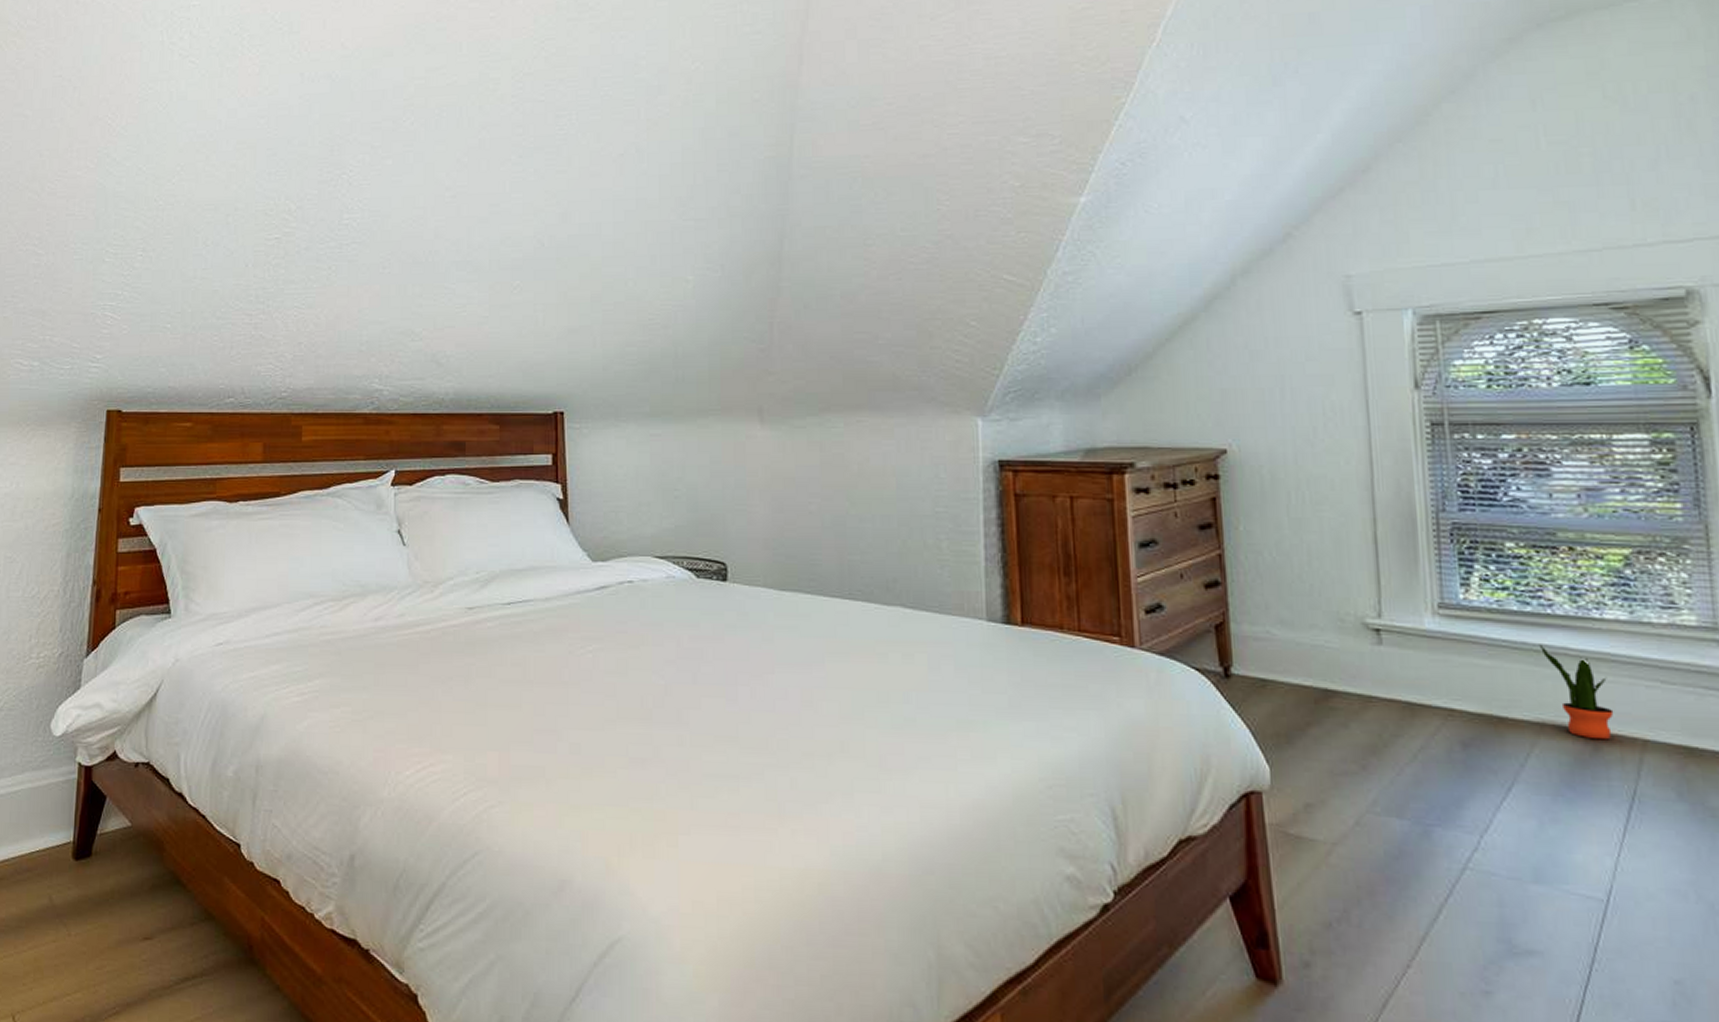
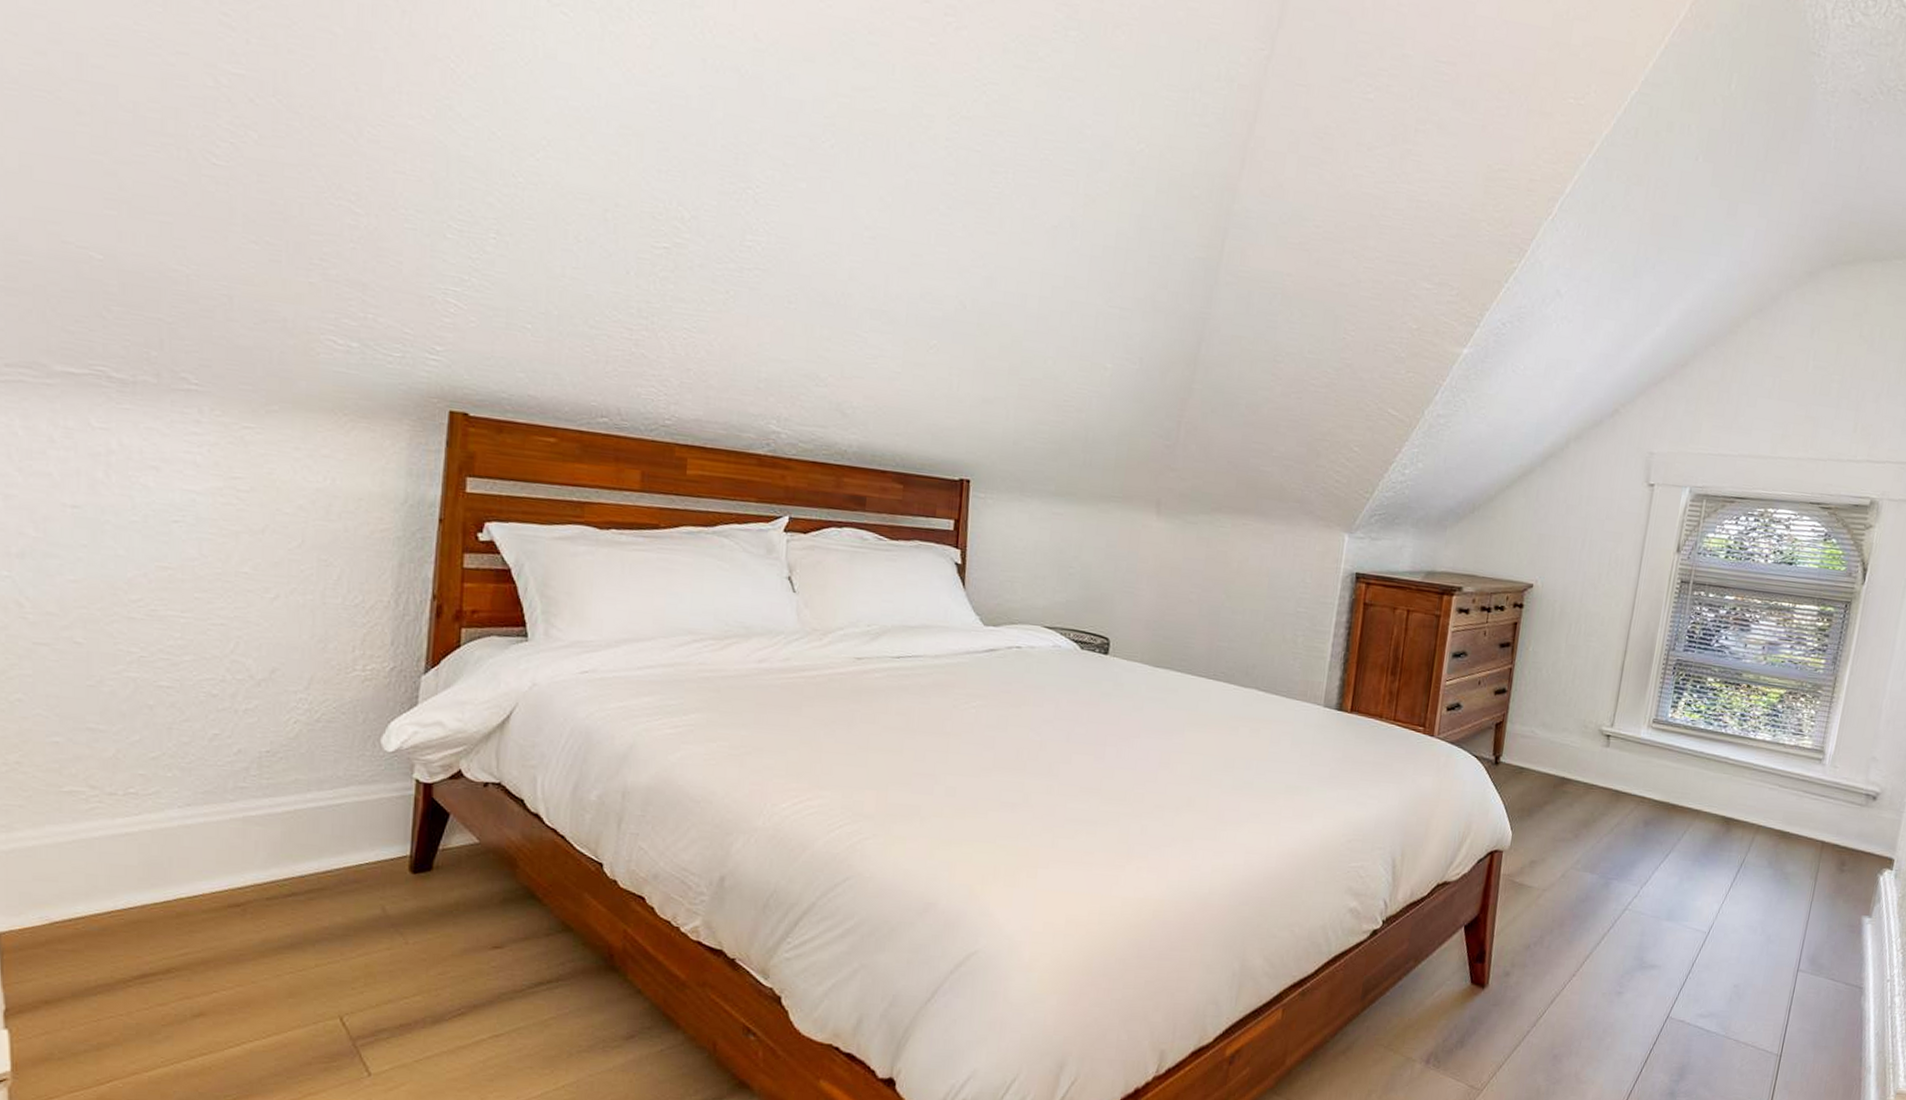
potted plant: present [1538,644,1614,740] -> none [1710,754,1747,824]

